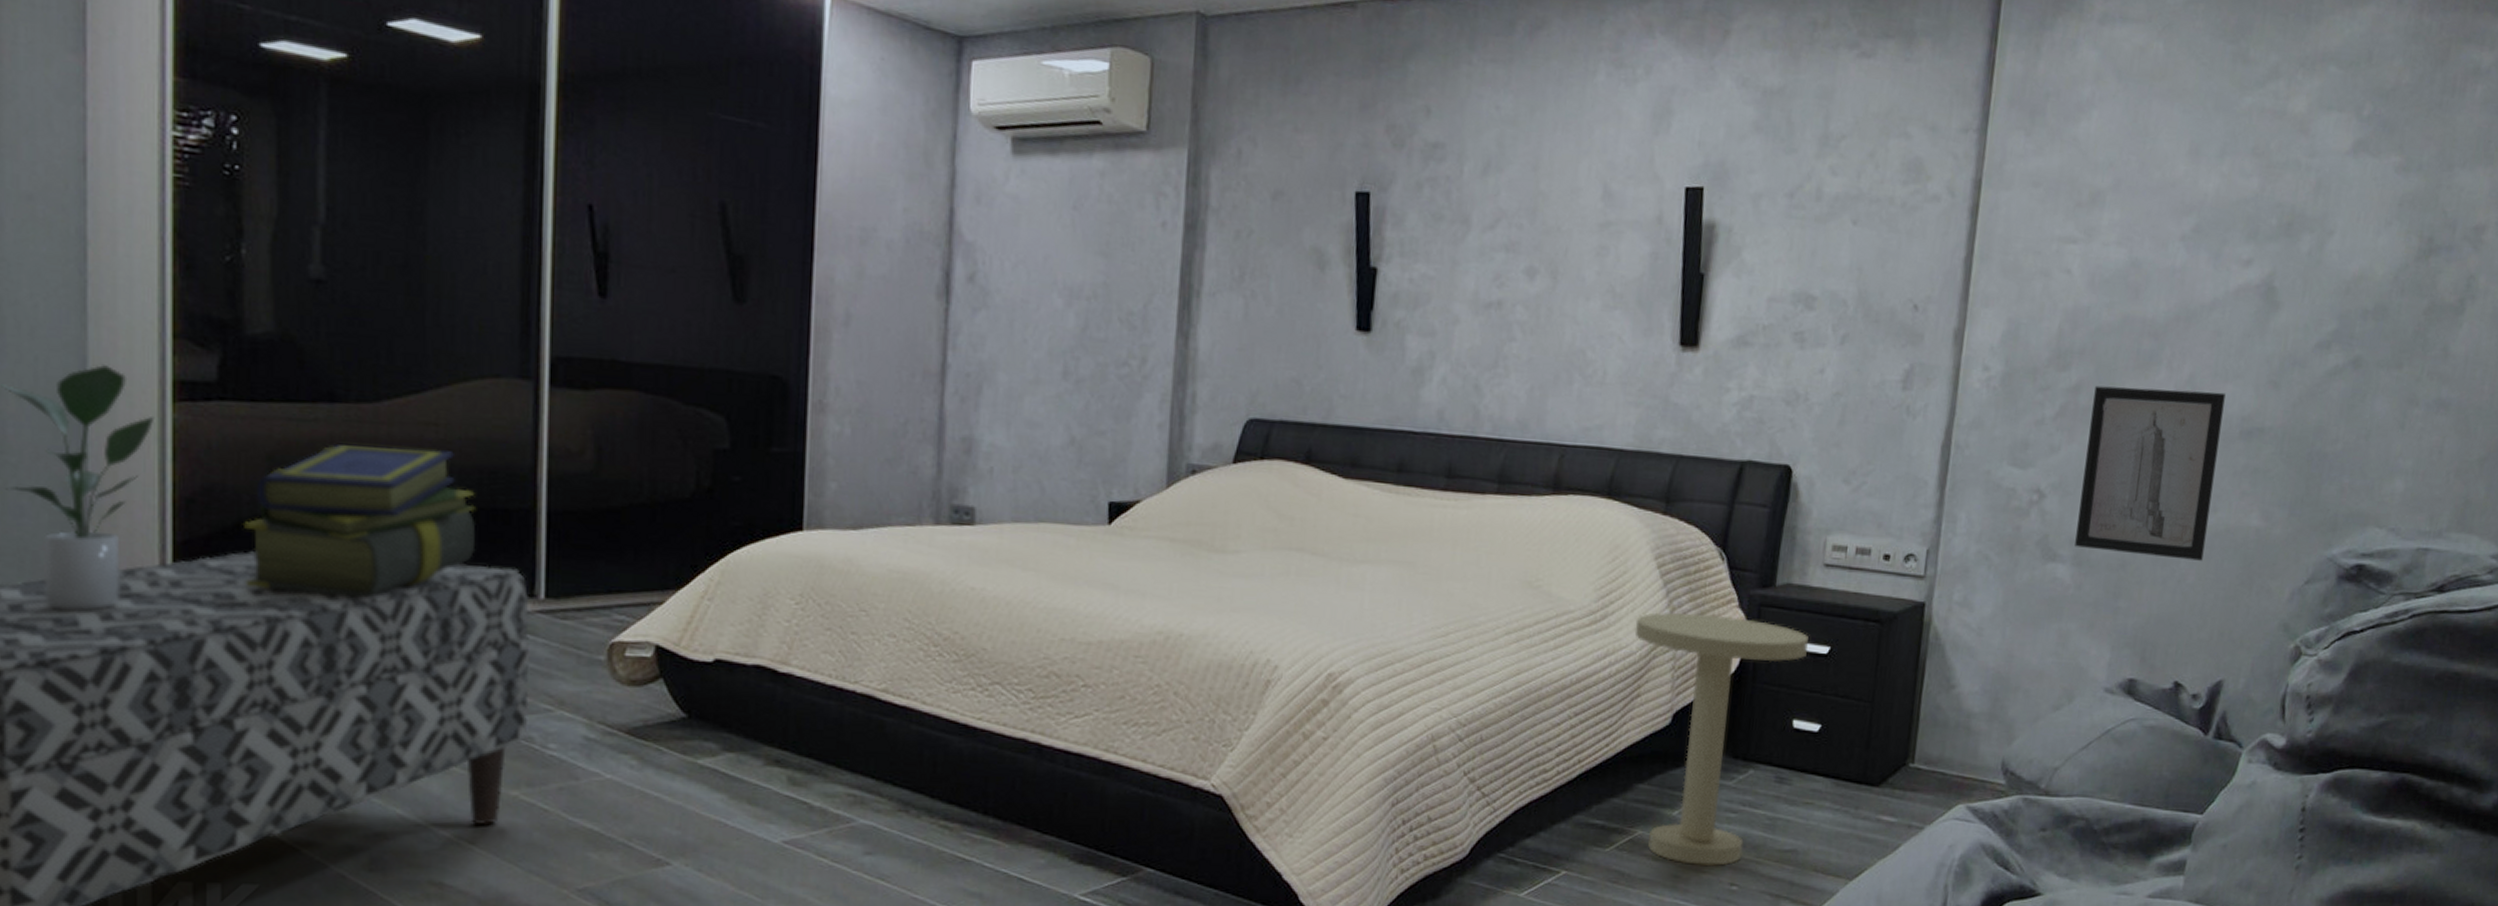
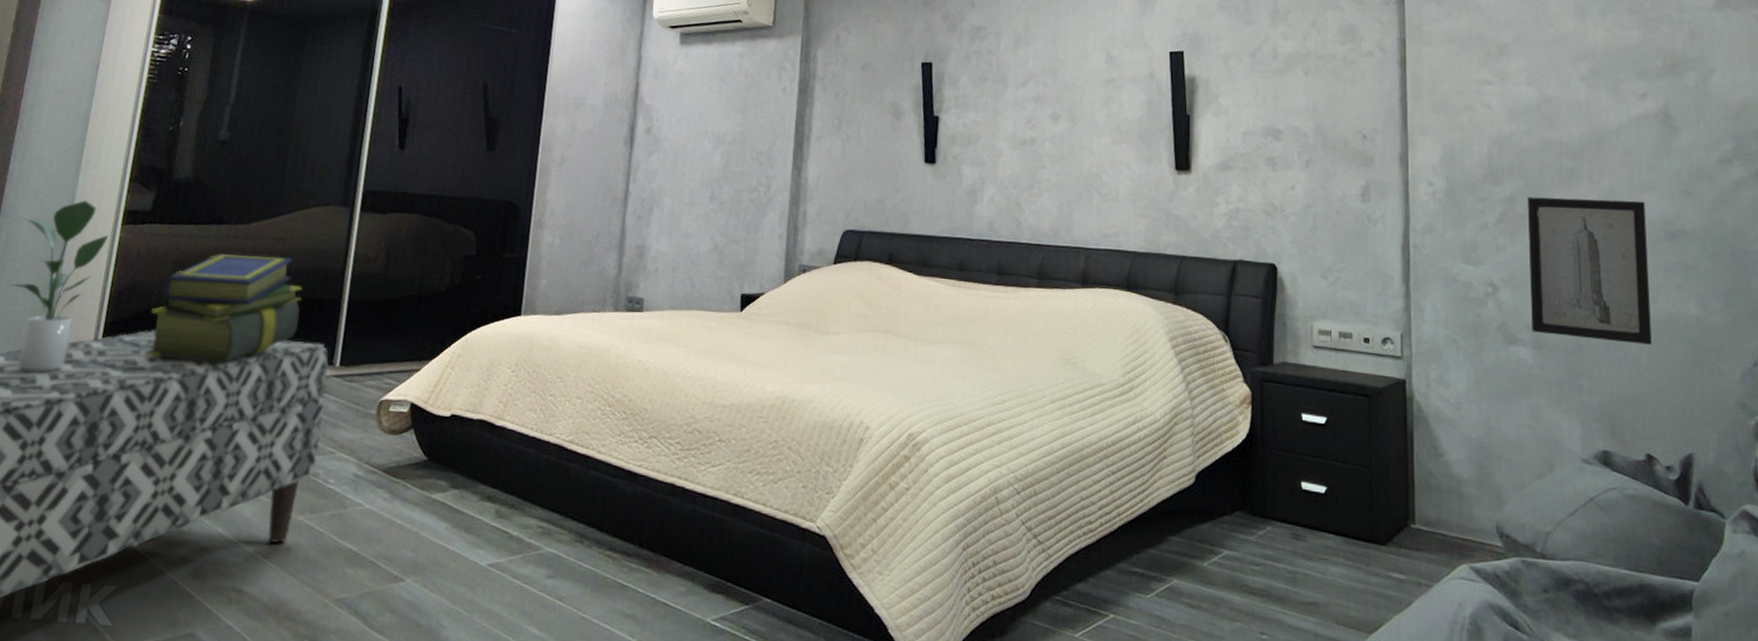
side table: present [1634,611,1808,866] -> none [1157,385,1306,615]

